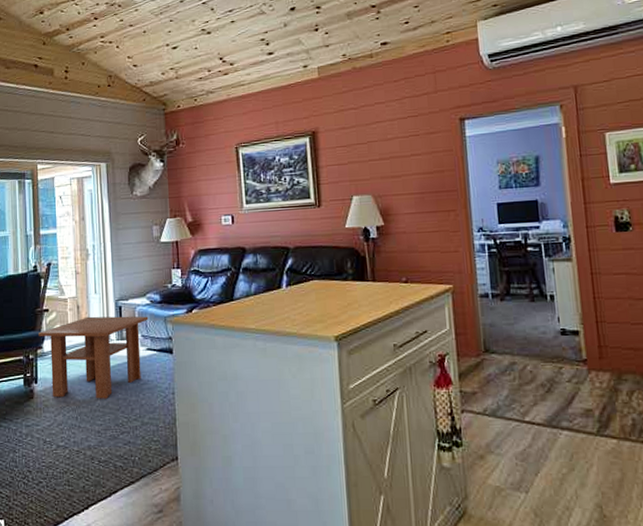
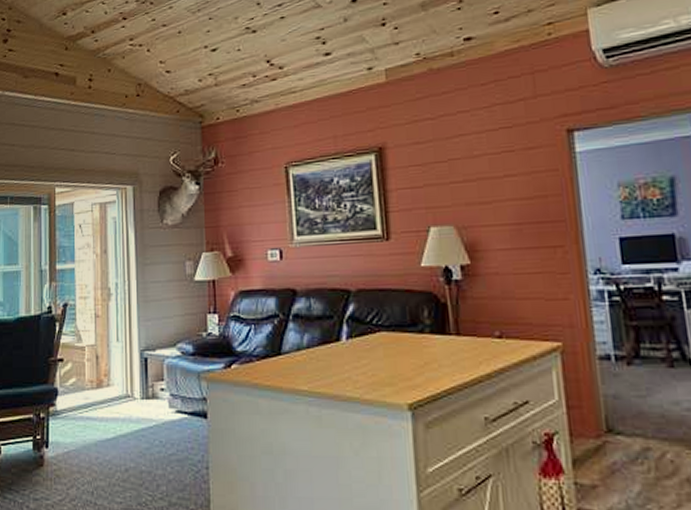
coffee table: present [38,316,149,399] -> none [51,369,179,471]

